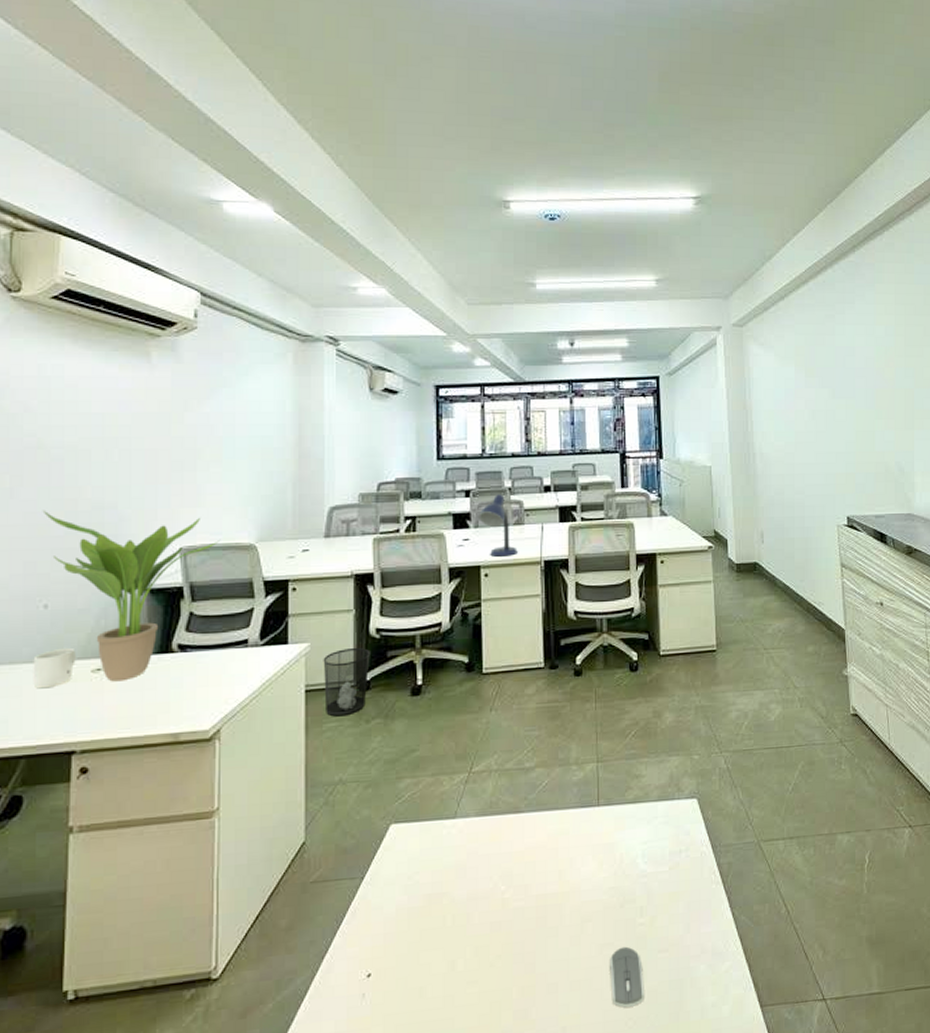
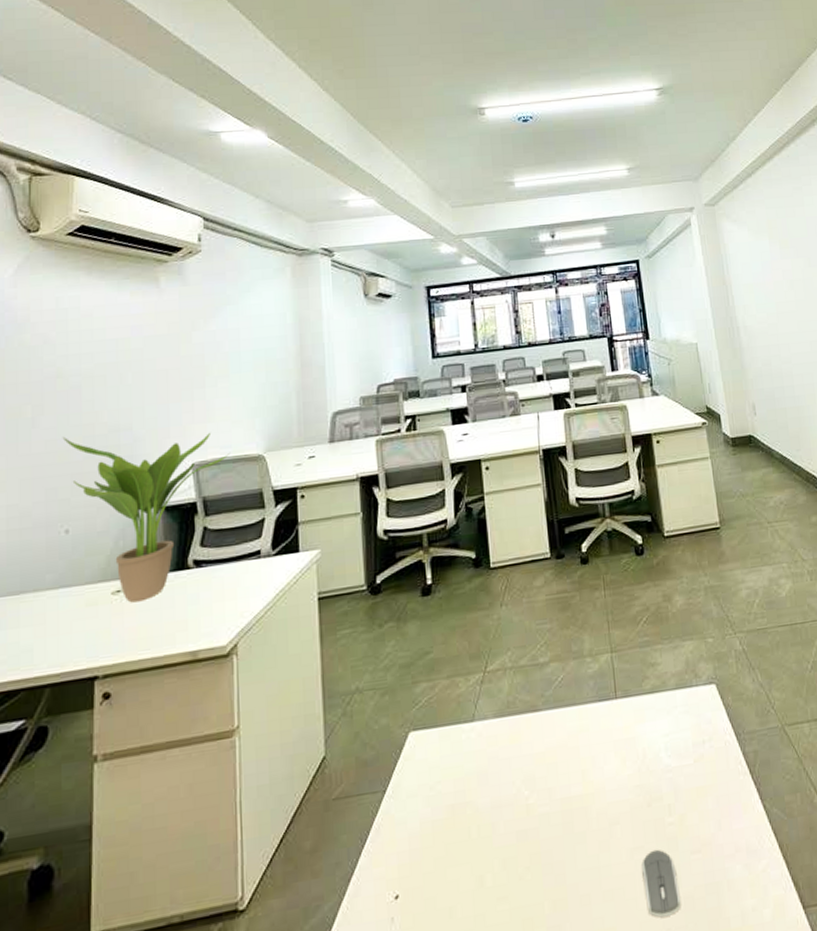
mug: present [33,647,76,689] -> none [56,570,96,615]
waste bin: present [323,647,370,717] -> none [334,550,380,624]
desk lamp: present [479,494,518,558] -> none [476,387,516,450]

